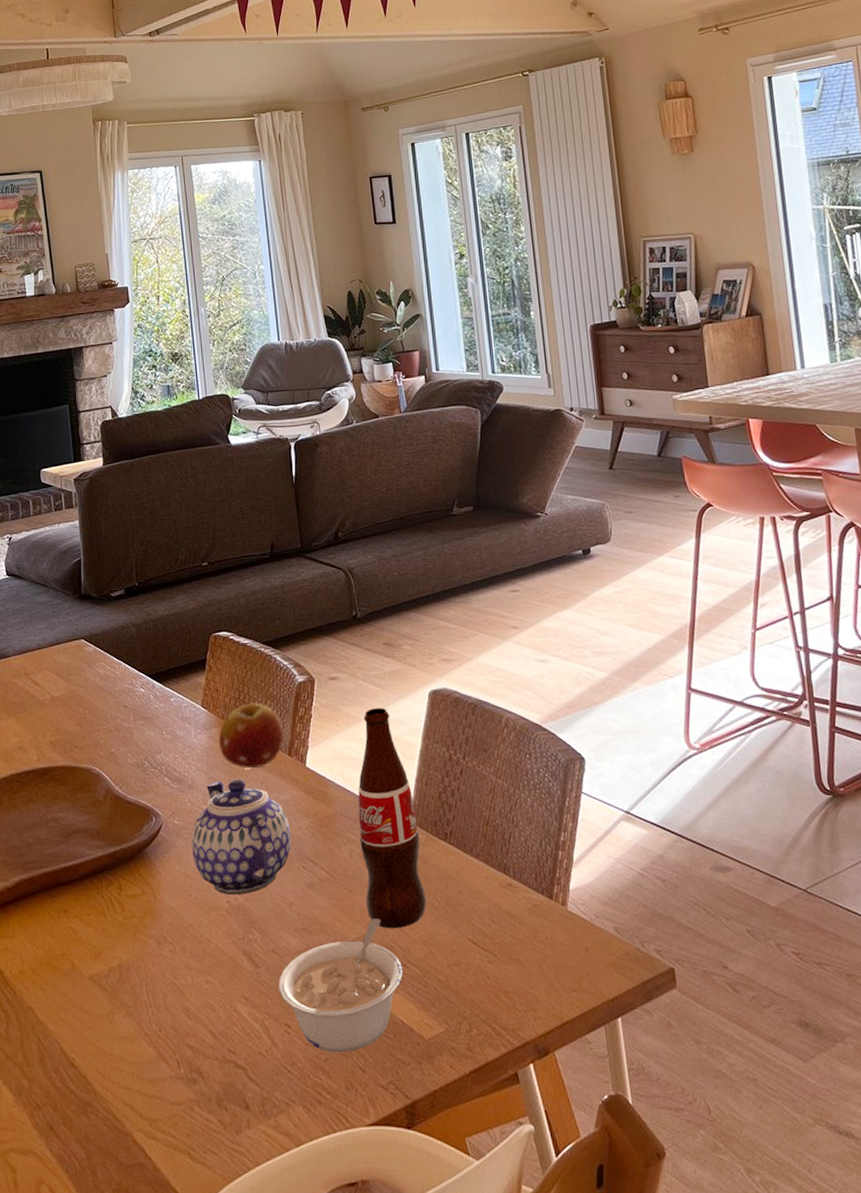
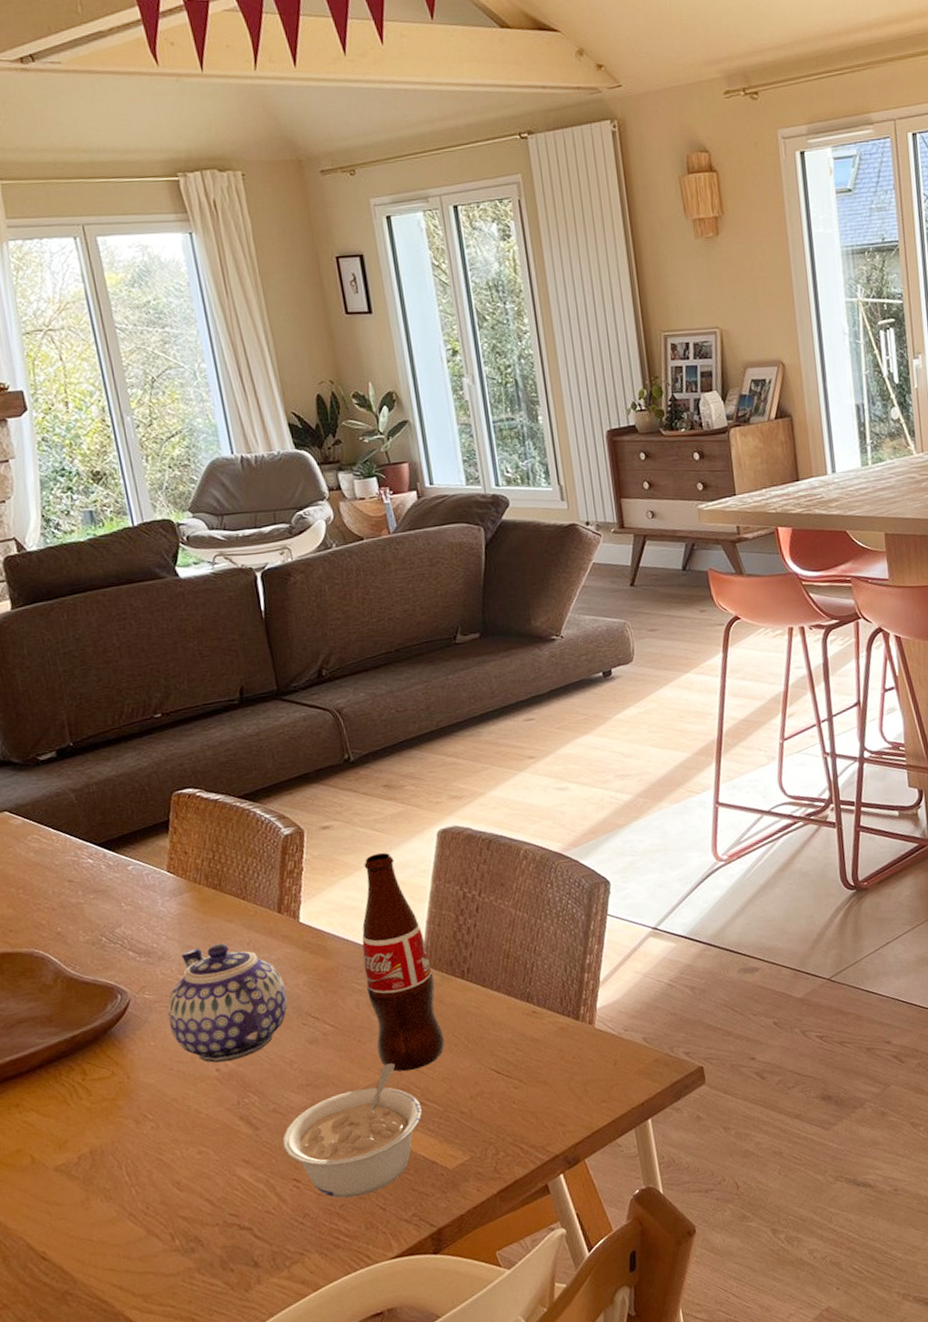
fruit: present [219,703,284,769] -> none [192,861,272,932]

